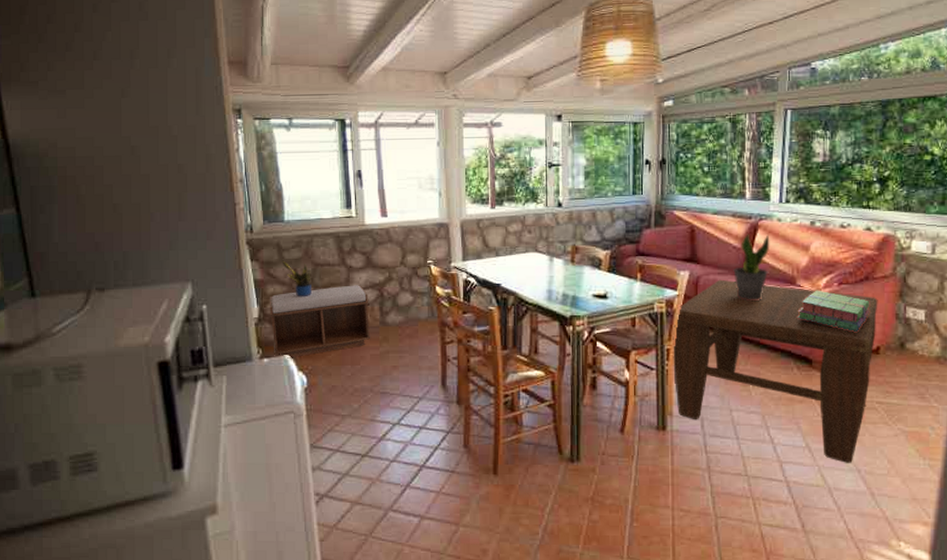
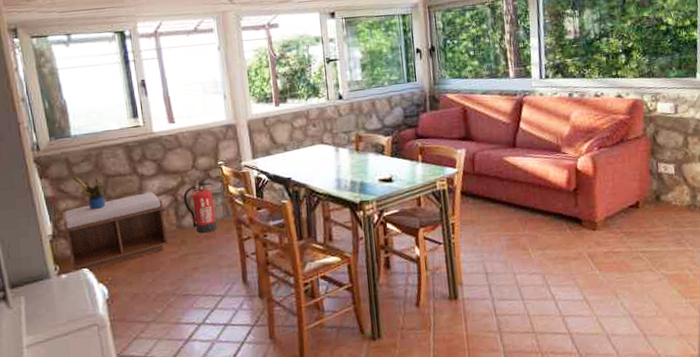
fire extinguisher: none [390,273,421,332] -> present [183,175,217,234]
coffee table: present [673,279,878,464] -> none [456,154,635,311]
potted plant: present [733,233,770,300] -> none [505,109,536,171]
stack of books: present [797,290,869,332] -> none [565,155,627,190]

